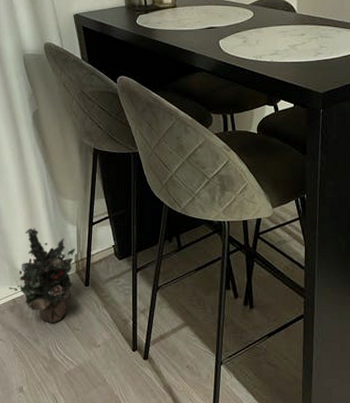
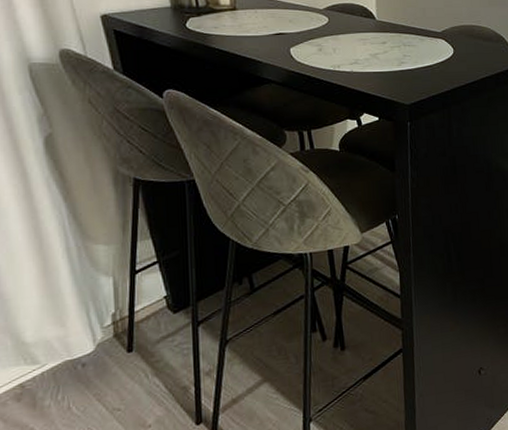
decorative plant: present [8,228,76,324] -> none [12,285,113,409]

